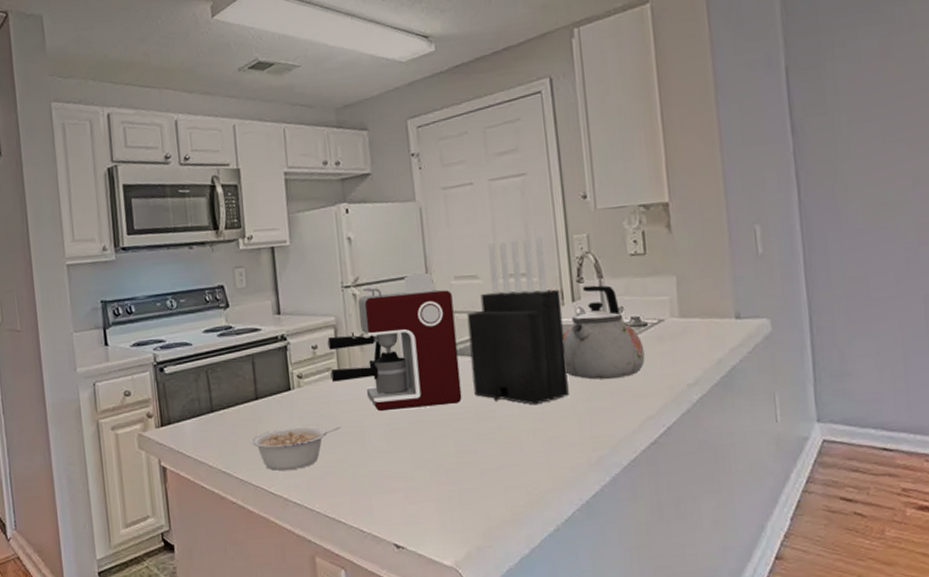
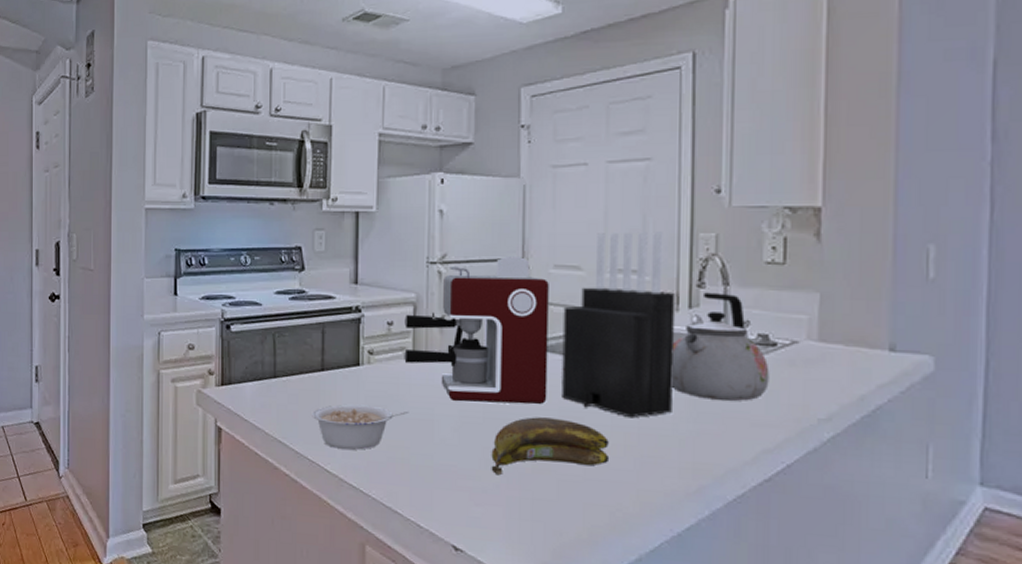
banana: none [419,414,521,474] -> present [491,417,609,476]

